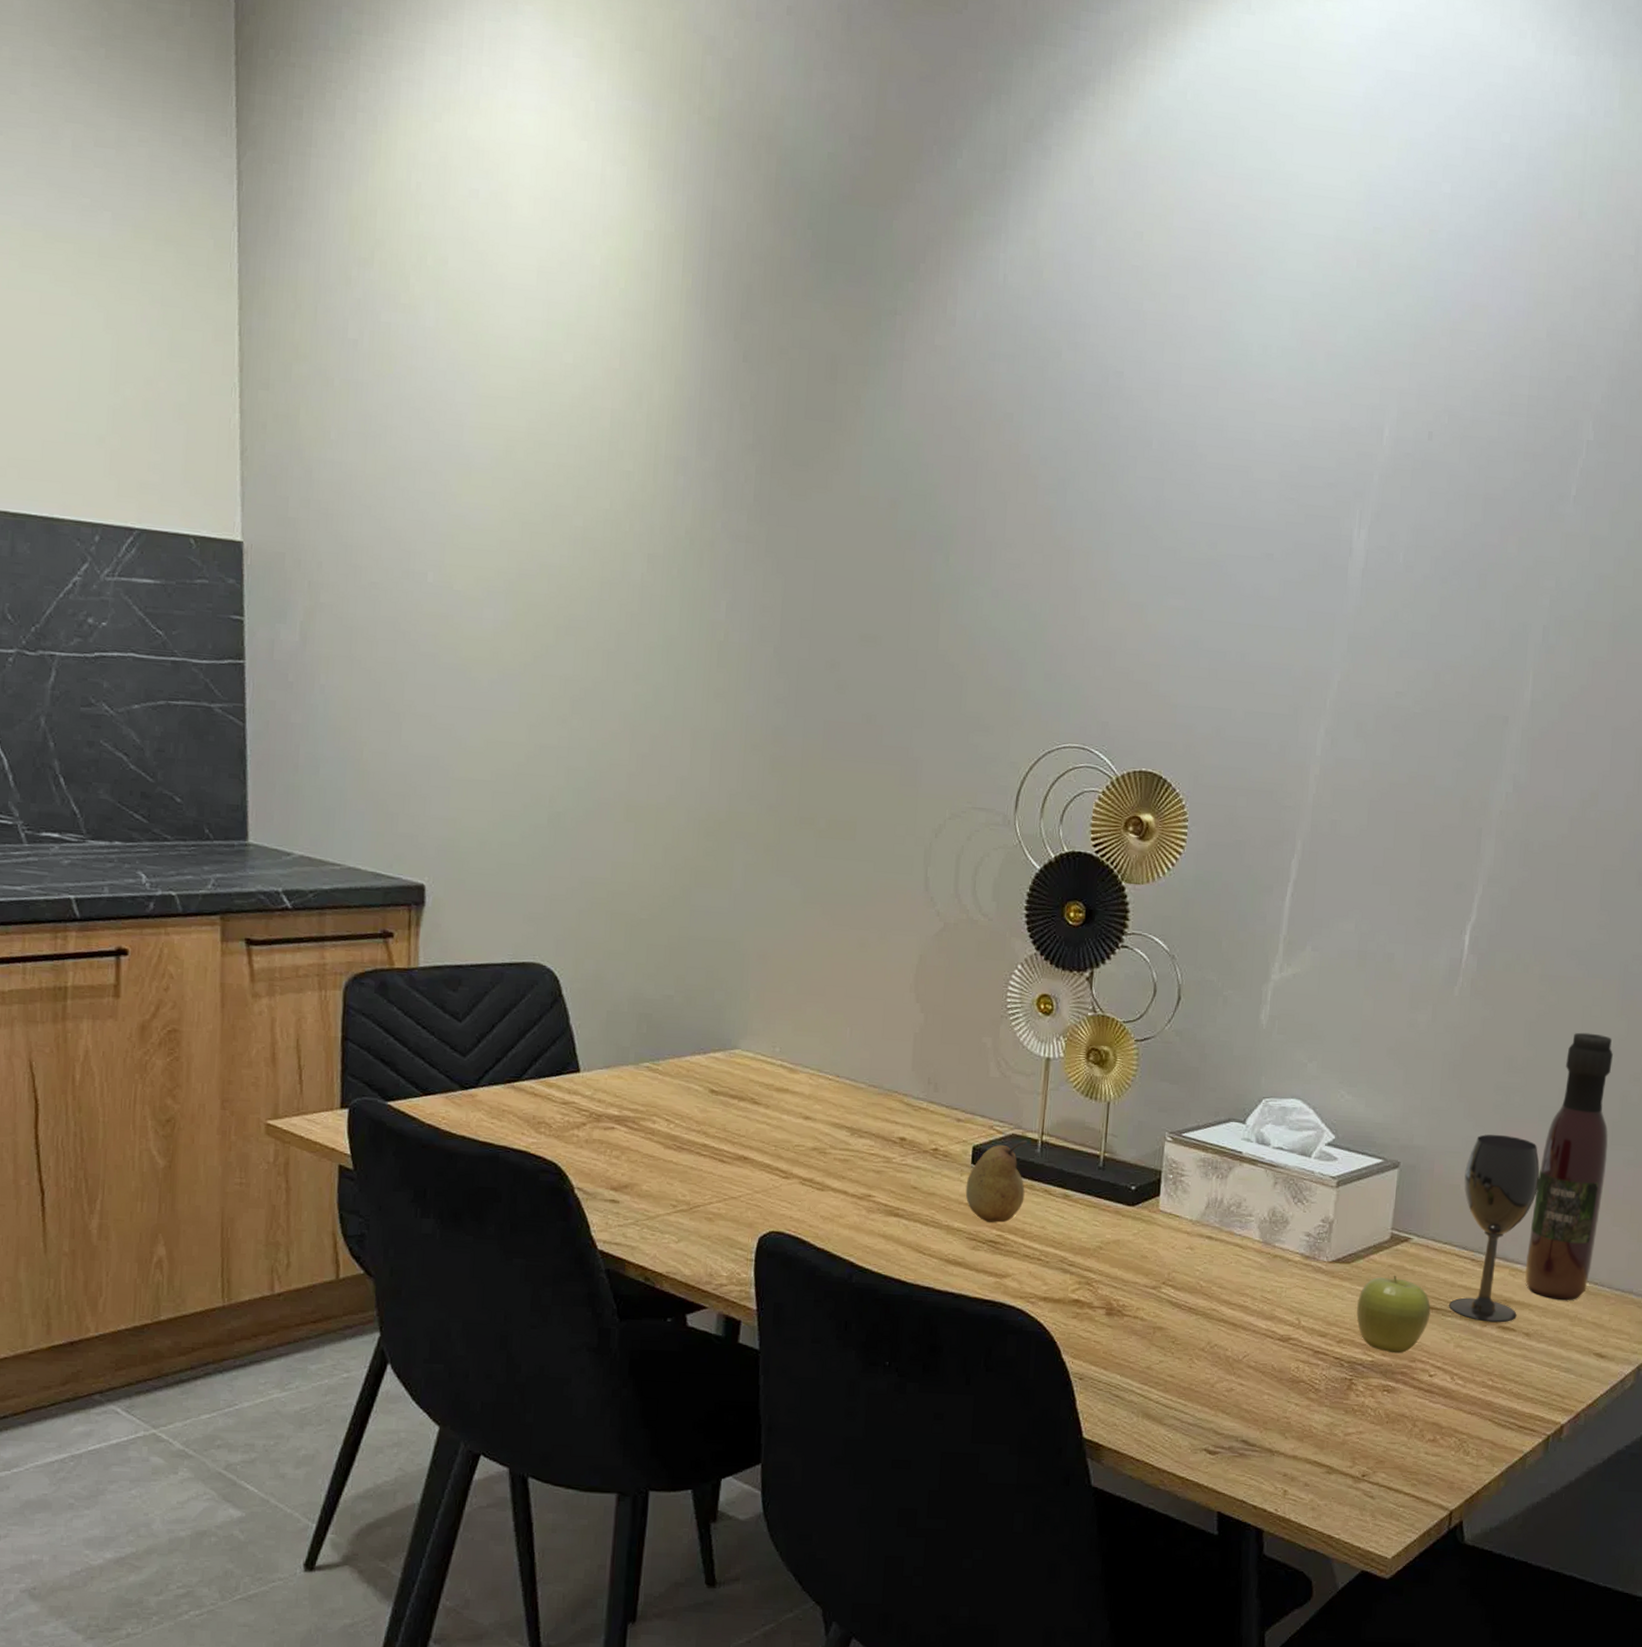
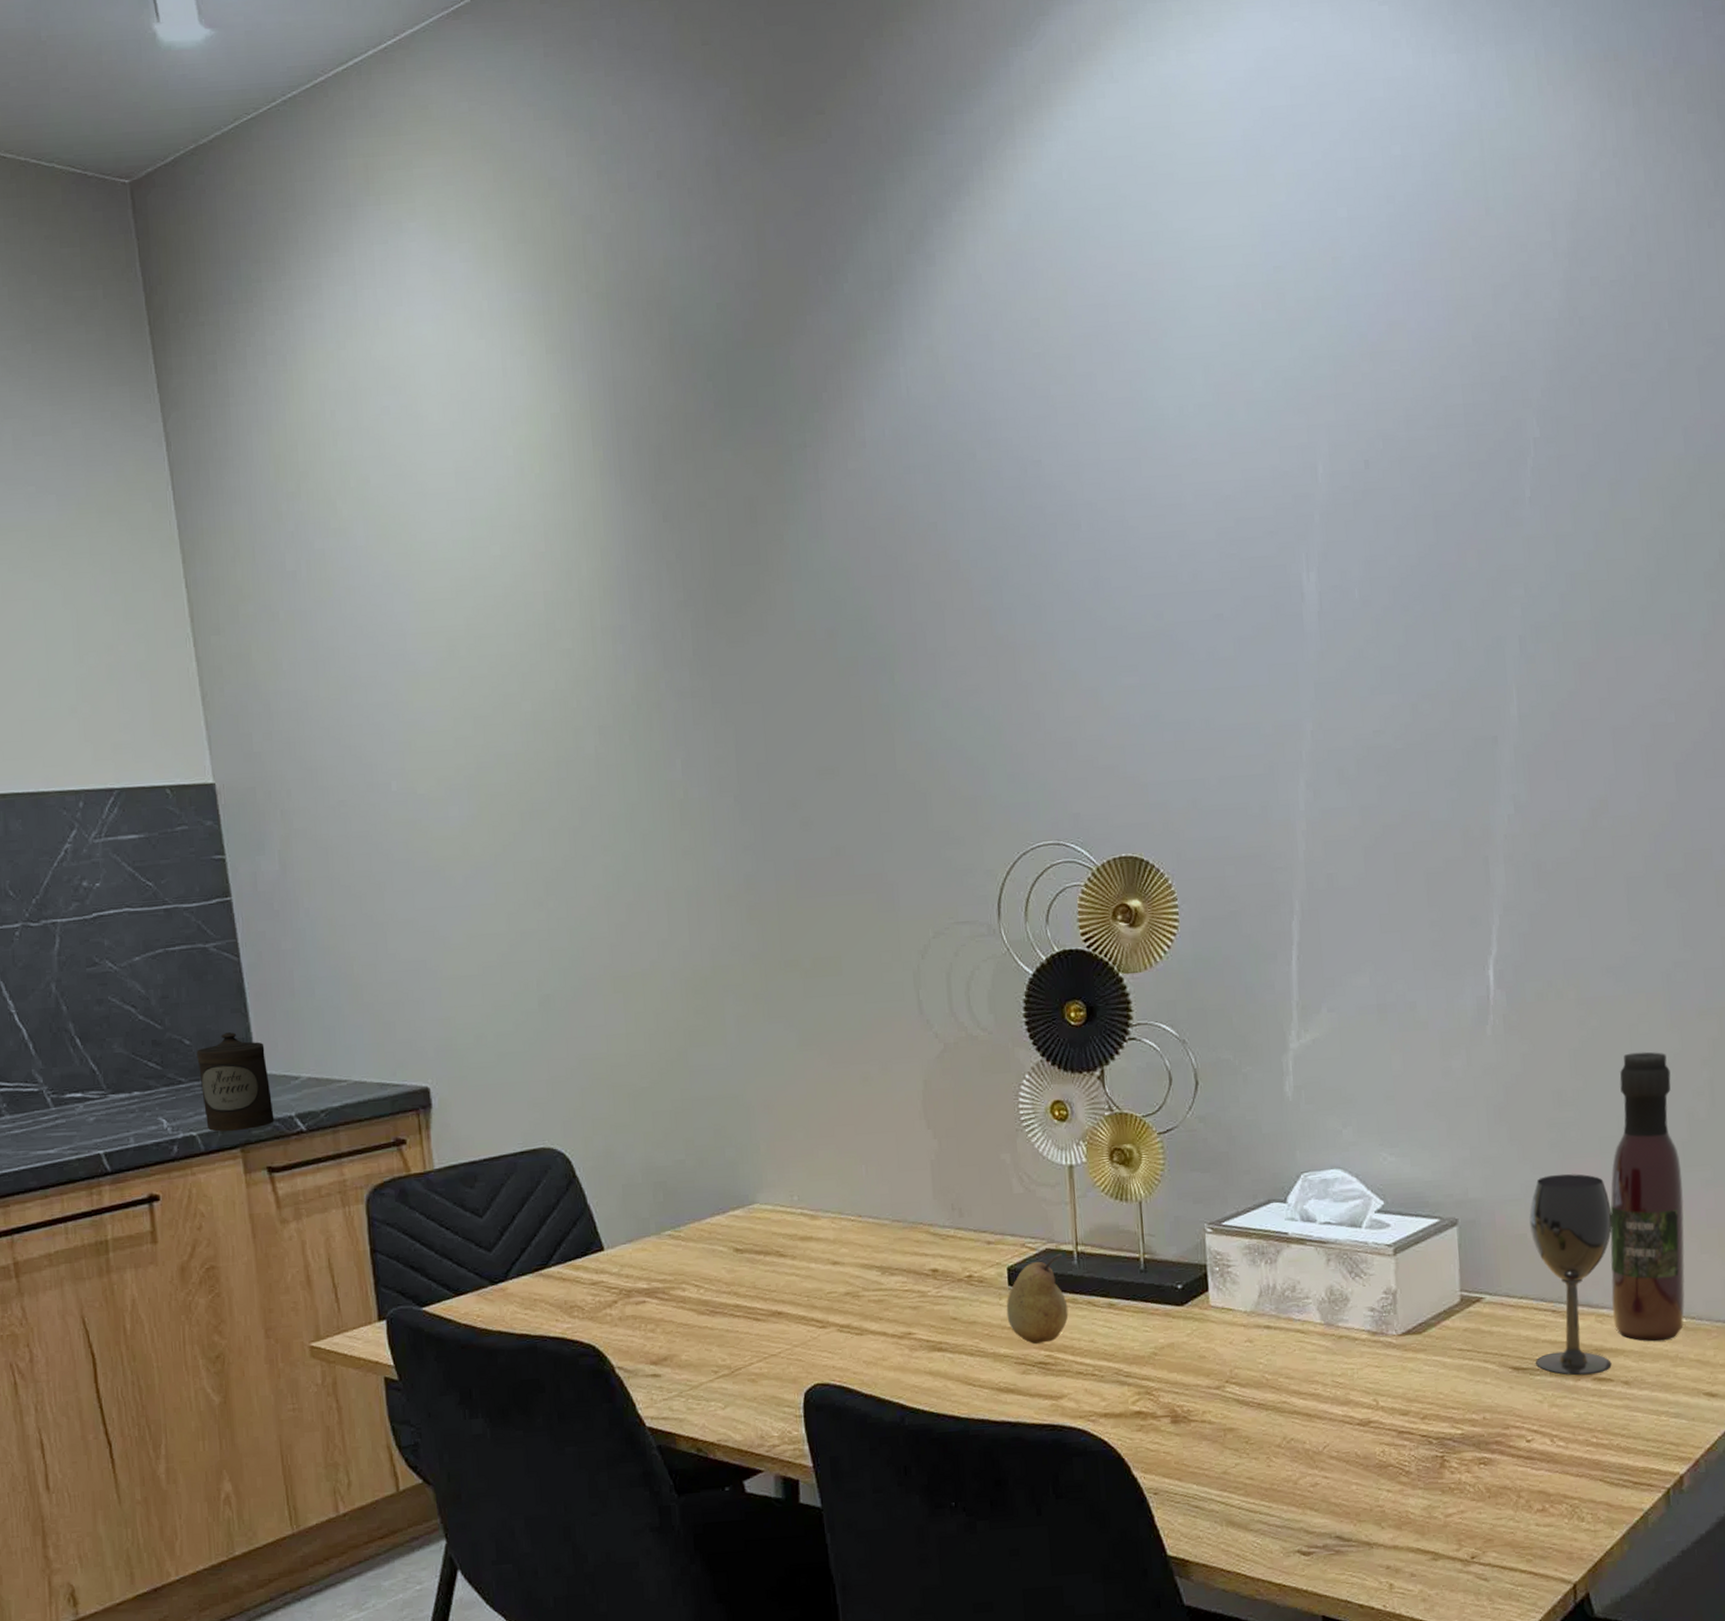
canister: none [186,797,260,898] -> present [196,1032,275,1132]
fruit: present [1356,1275,1431,1354] -> none [1436,1339,1517,1423]

